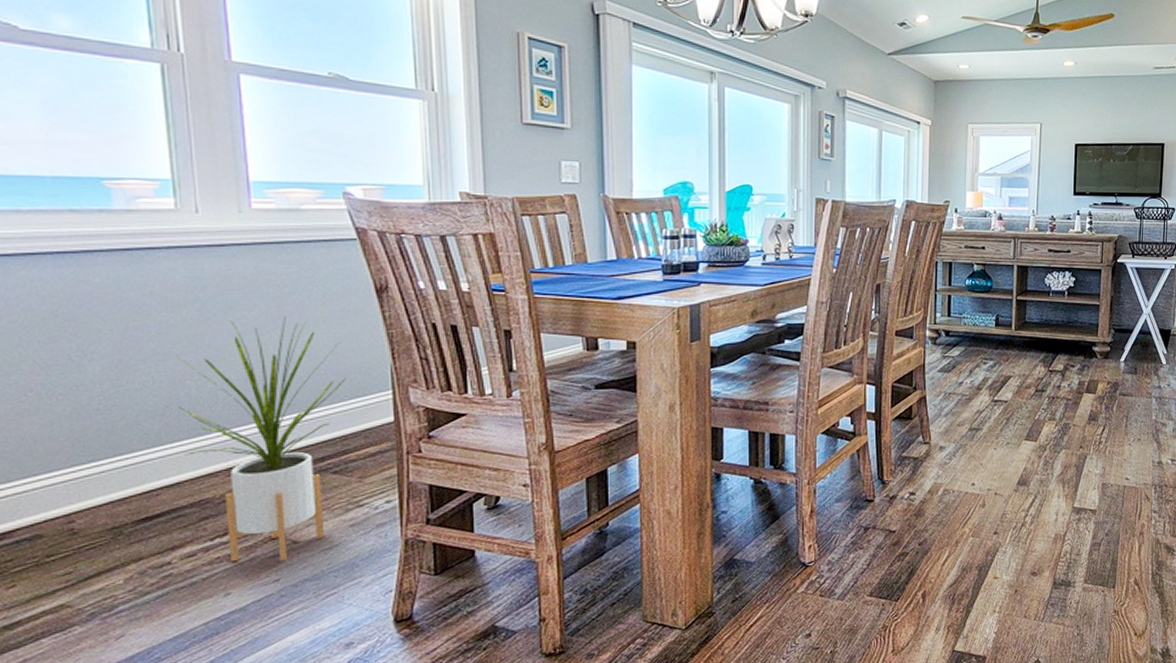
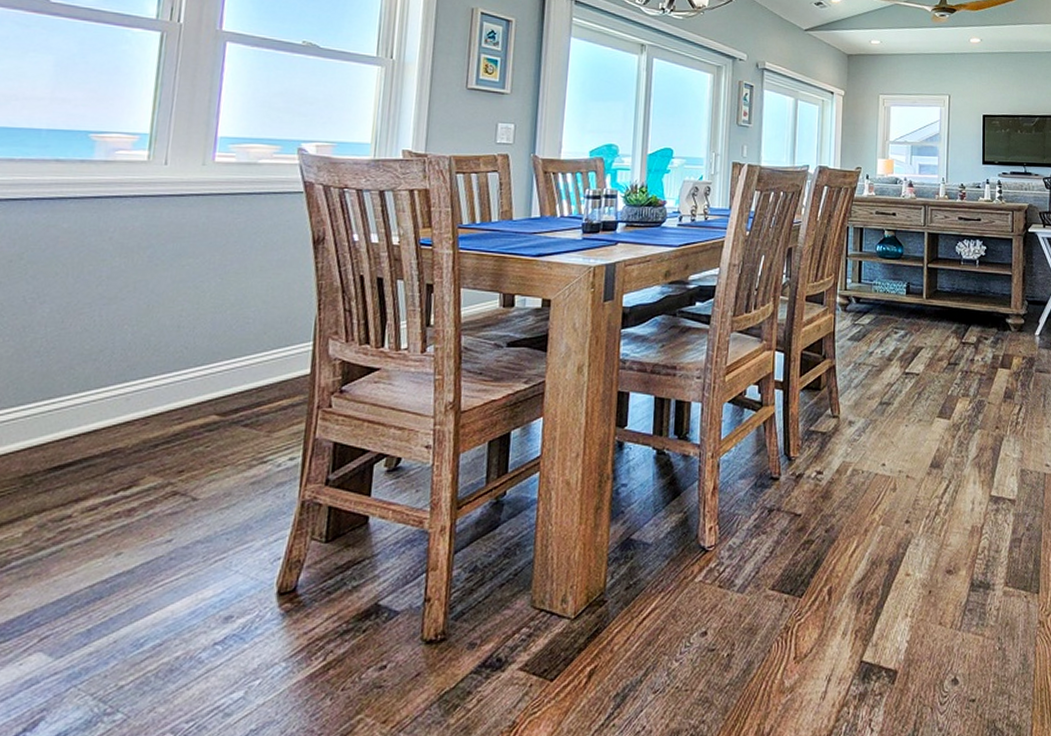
house plant: present [176,316,346,562] -> none [107,264,273,520]

